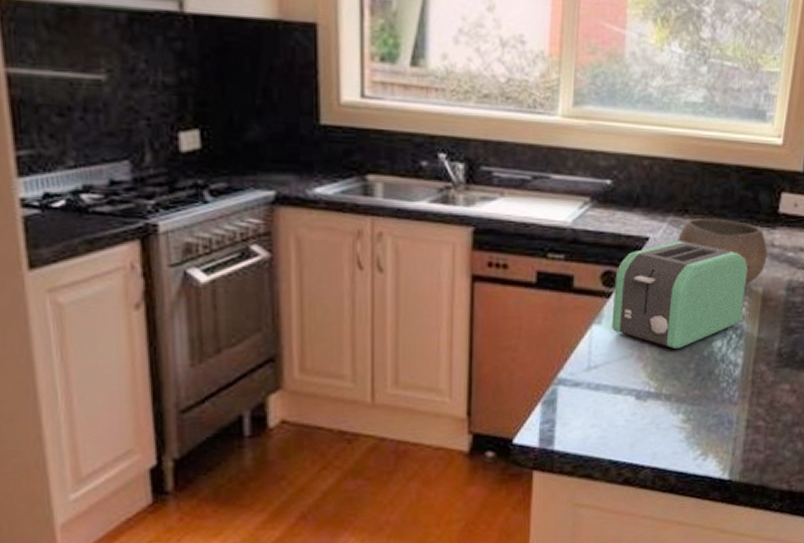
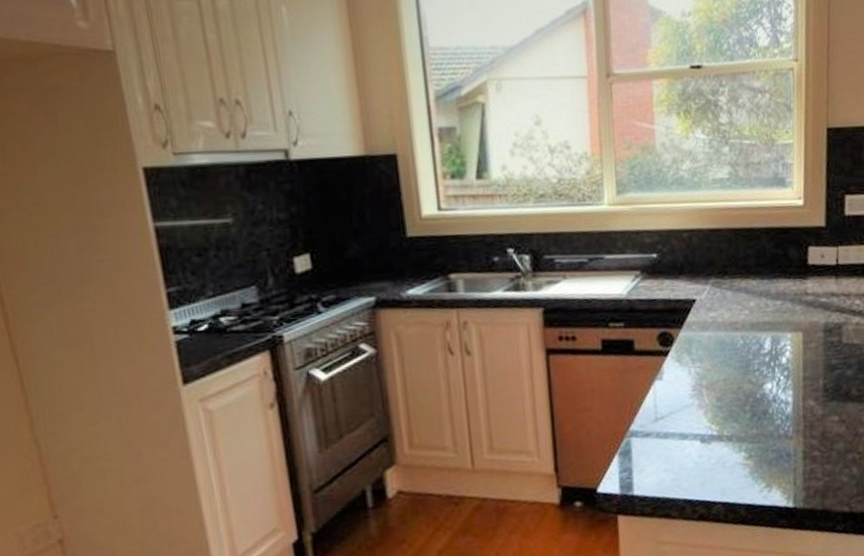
toaster: present [611,241,748,350] -> none [670,299,788,396]
bowl: present [678,219,767,285] -> none [721,276,803,331]

